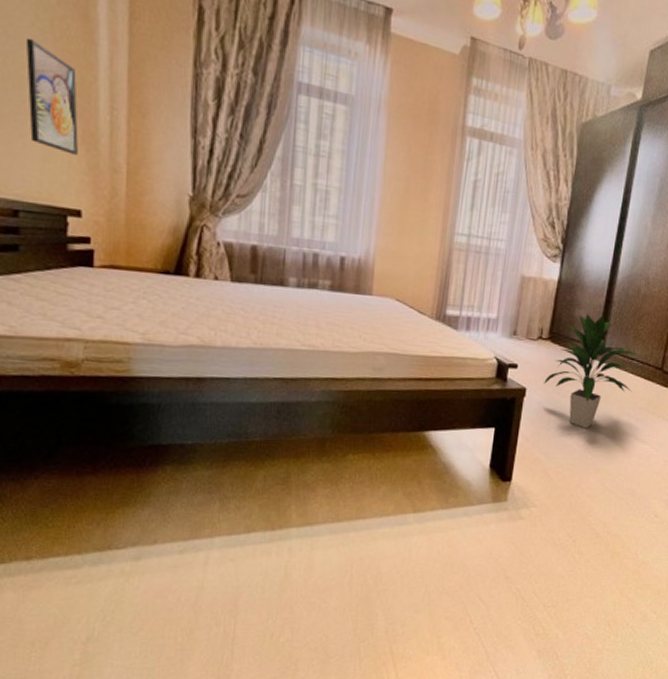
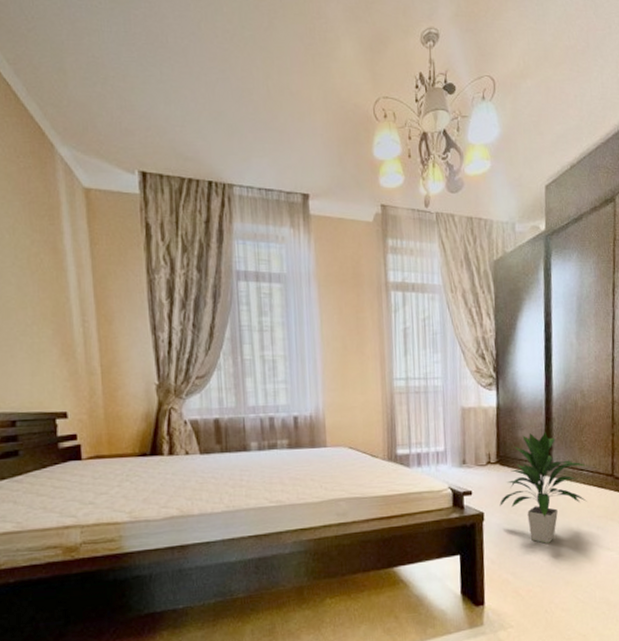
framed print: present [25,39,79,155] -> none [9,276,60,366]

